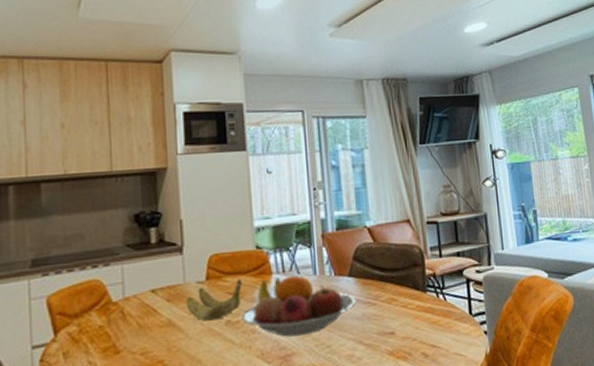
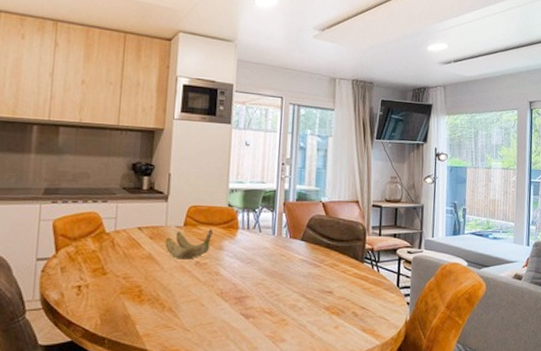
fruit bowl: present [242,275,356,337] -> none [209,233,305,283]

